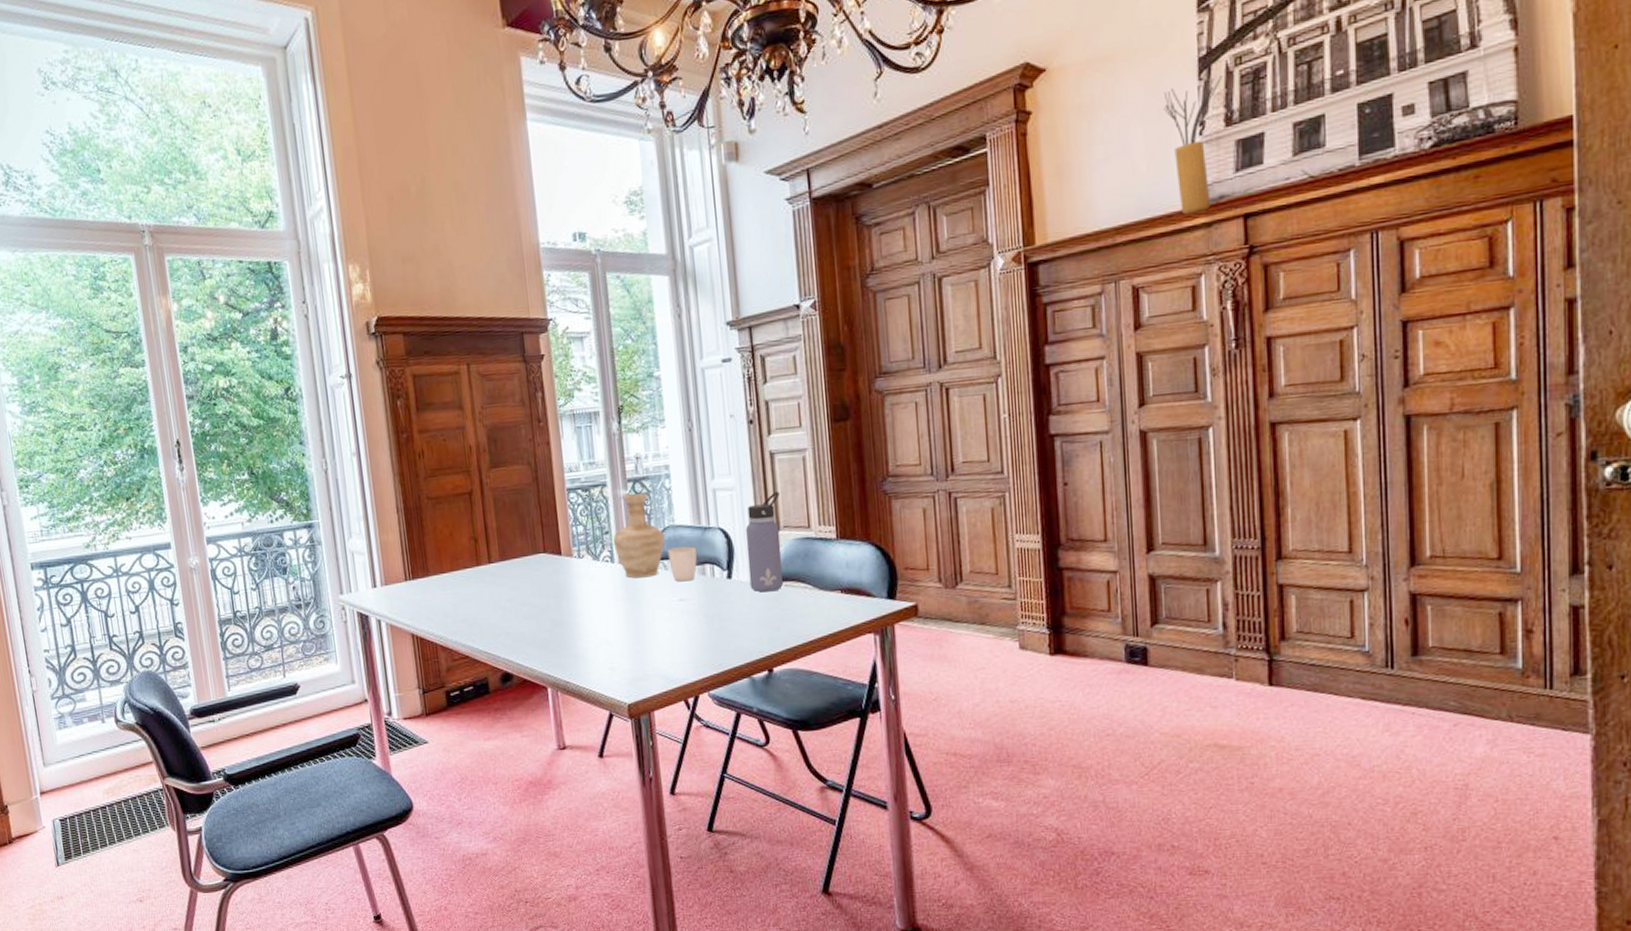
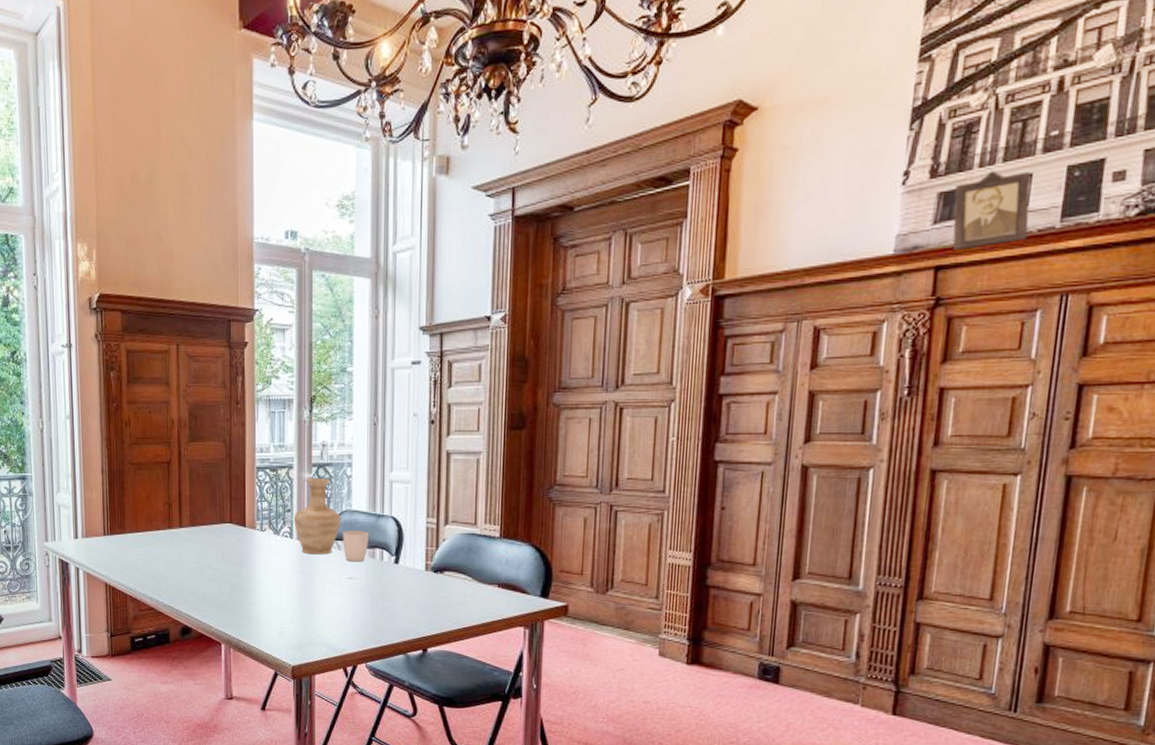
water bottle: present [745,491,783,592] -> none [414,488,451,580]
vase: present [1164,76,1223,215] -> none [870,127,935,262]
photo frame: none [1252,111,1329,196] -> present [952,171,1030,250]

